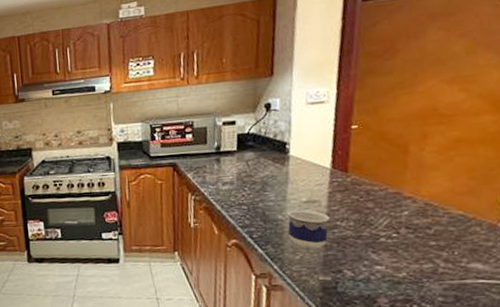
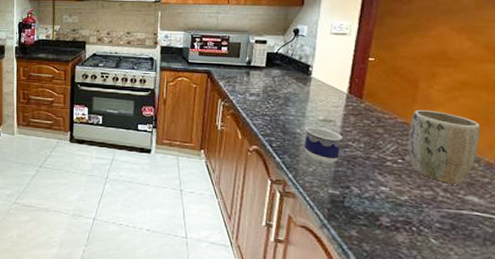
plant pot: none [402,175,481,253] -> present [409,110,480,185]

